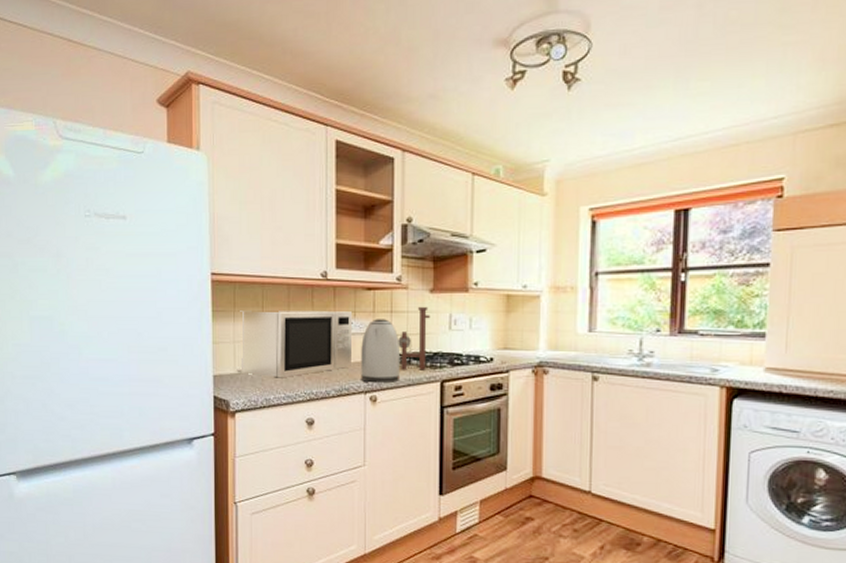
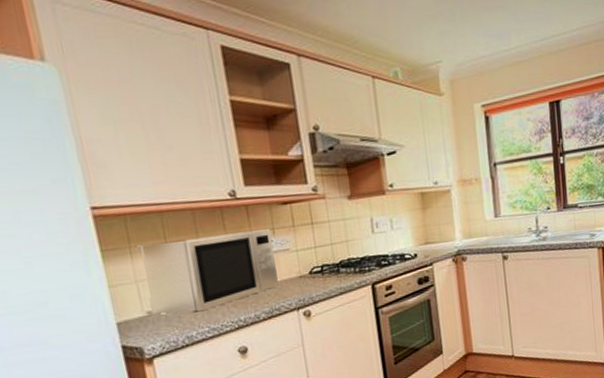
kettle: present [360,319,401,384] -> none [285,231,332,299]
paper towel holder: present [398,306,430,371] -> none [323,213,356,280]

